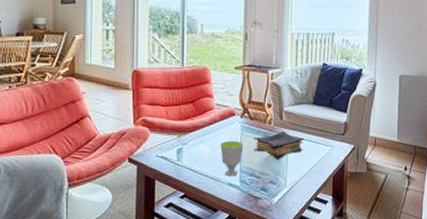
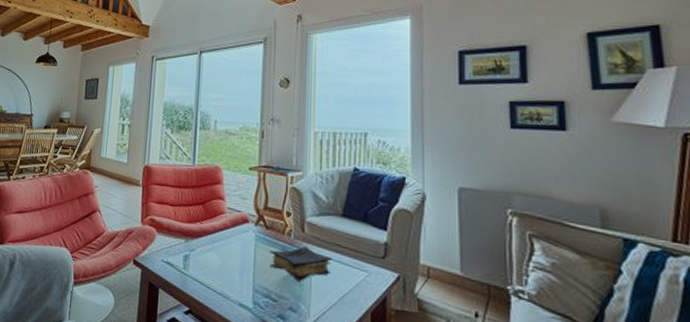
cup: present [220,140,244,177] -> none [231,251,258,296]

